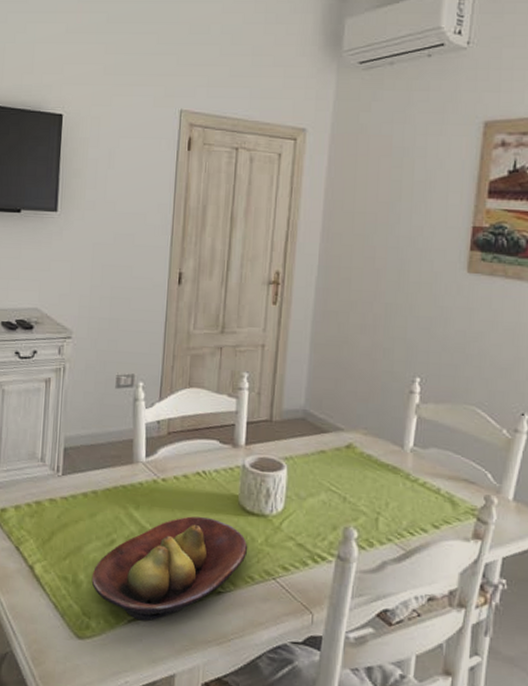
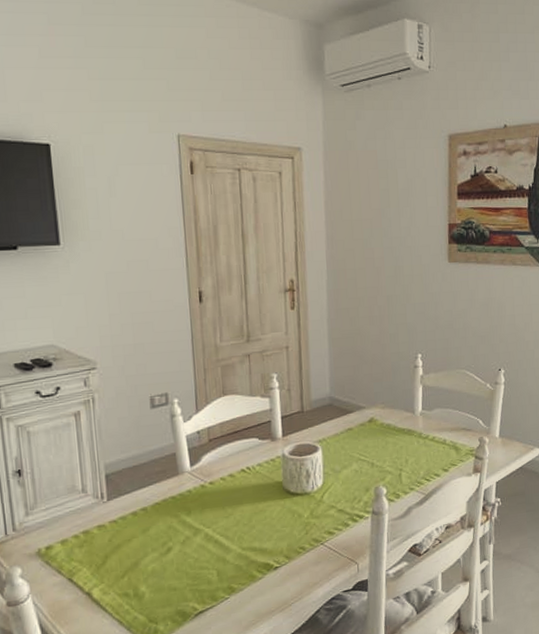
fruit bowl: present [91,516,248,622] -> none [153,506,297,612]

